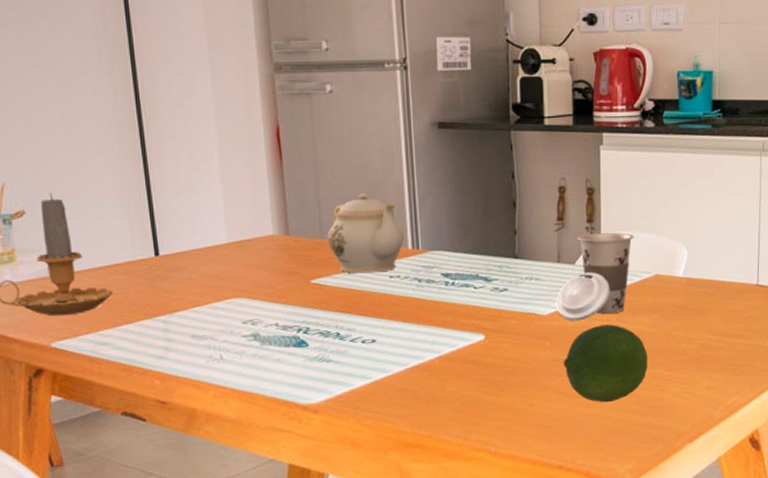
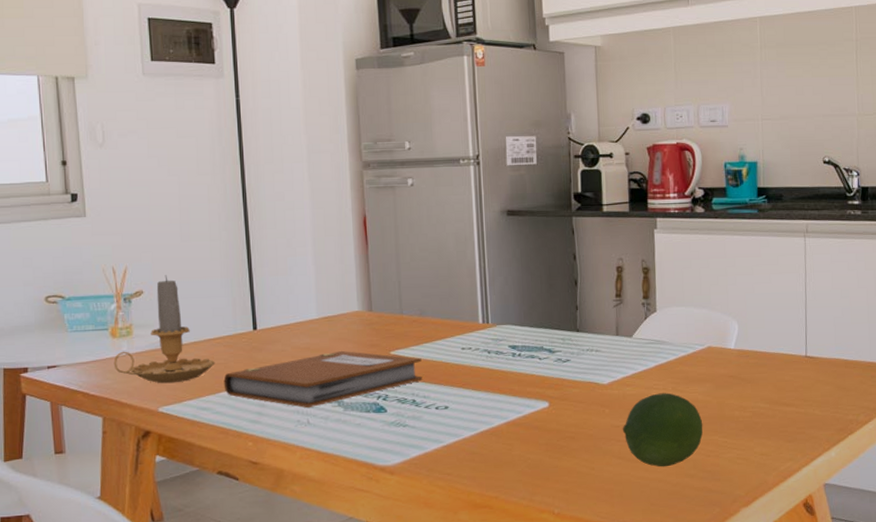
notebook: none [123,279,347,343] -> present [223,351,422,408]
teapot: present [328,193,404,274] -> none [406,273,475,346]
cup: present [555,232,634,321] -> none [615,308,687,390]

